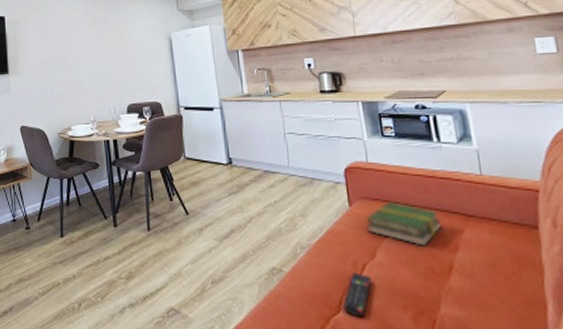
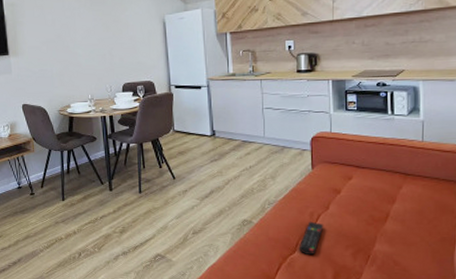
book: present [367,202,441,248] -> none [324,165,384,201]

